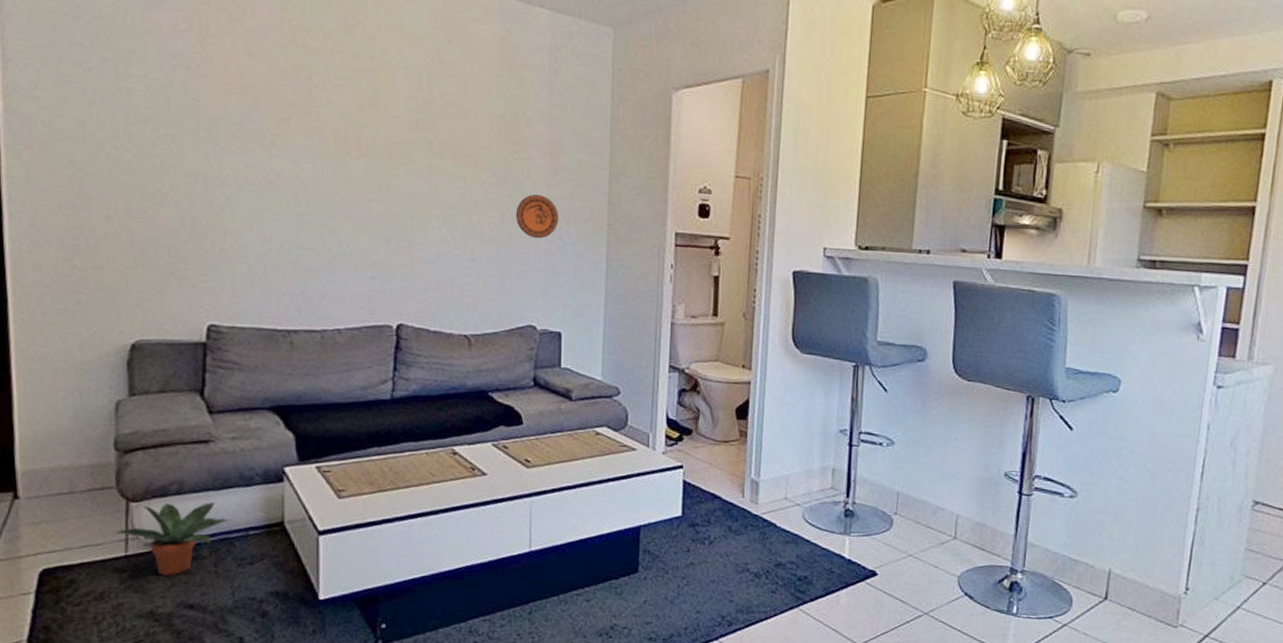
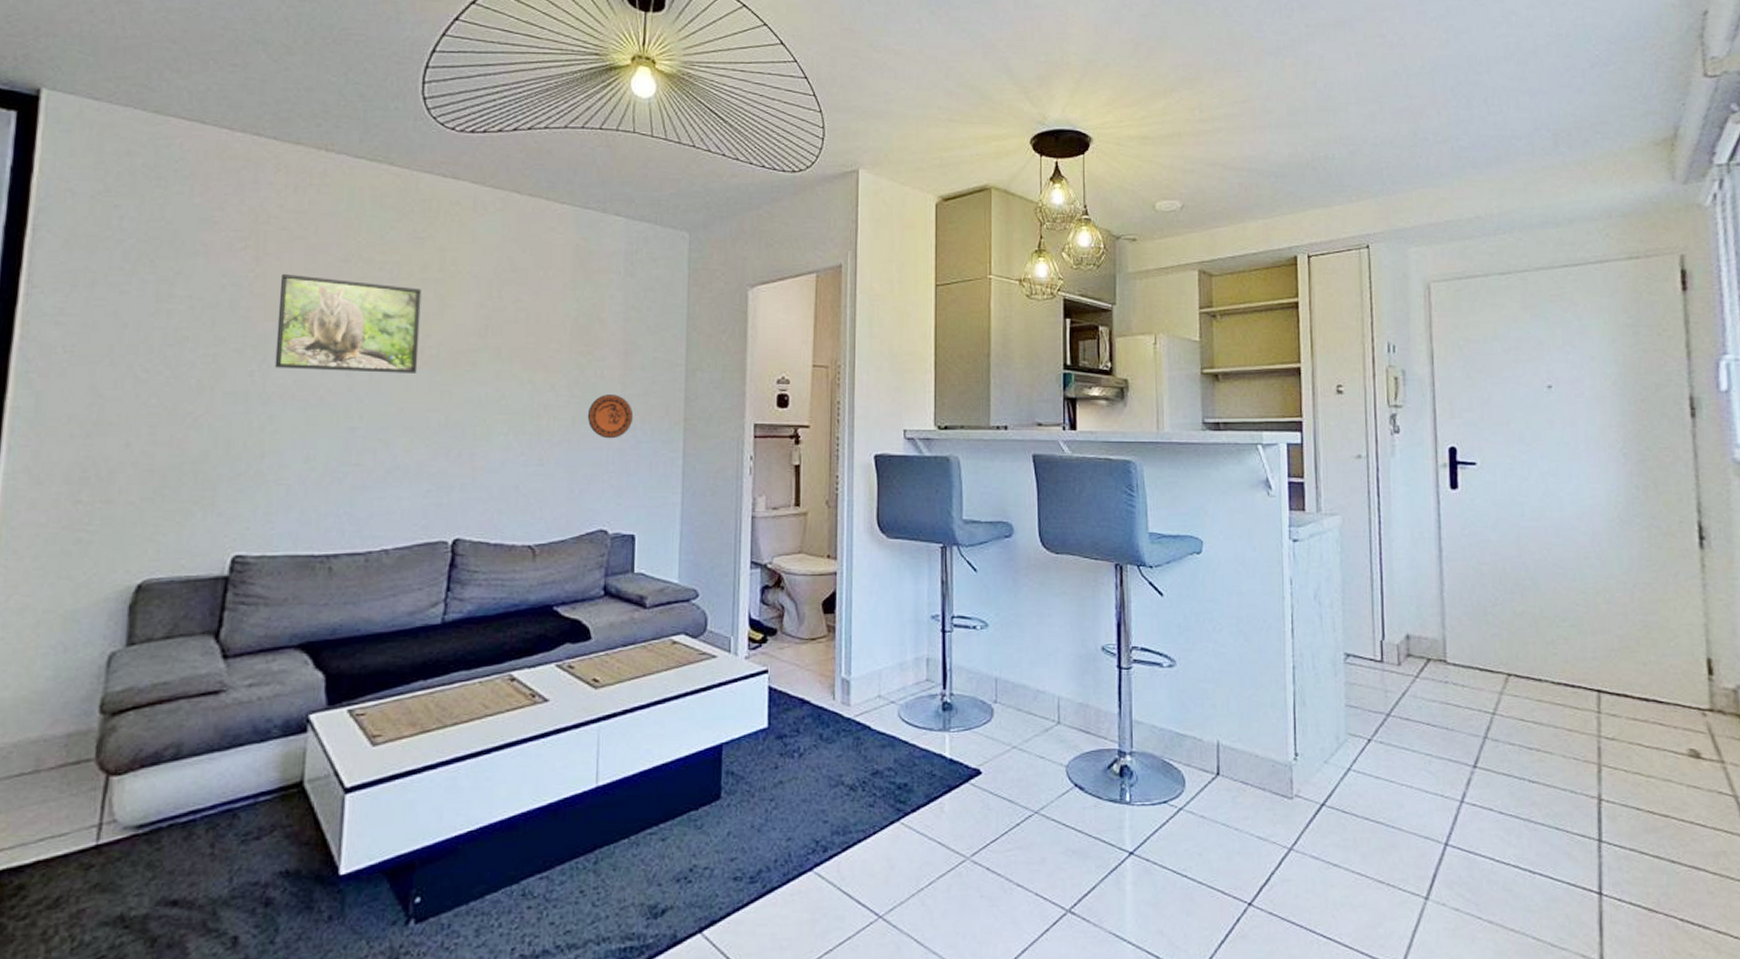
potted plant: present [114,502,229,576] -> none [85,766,235,866]
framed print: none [224,58,356,163] -> present [274,274,422,373]

